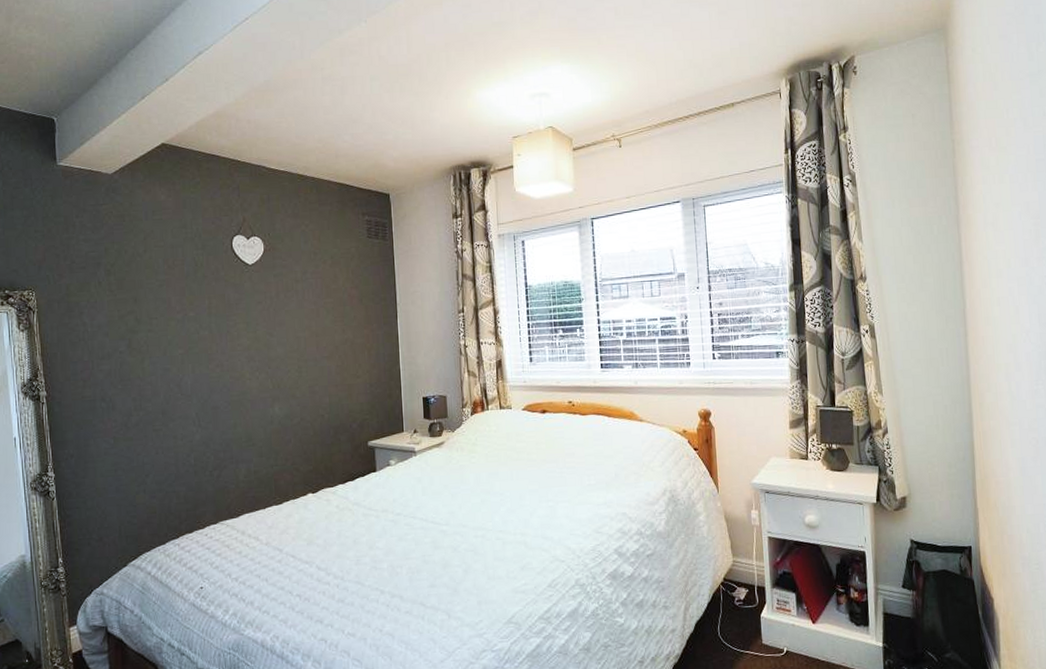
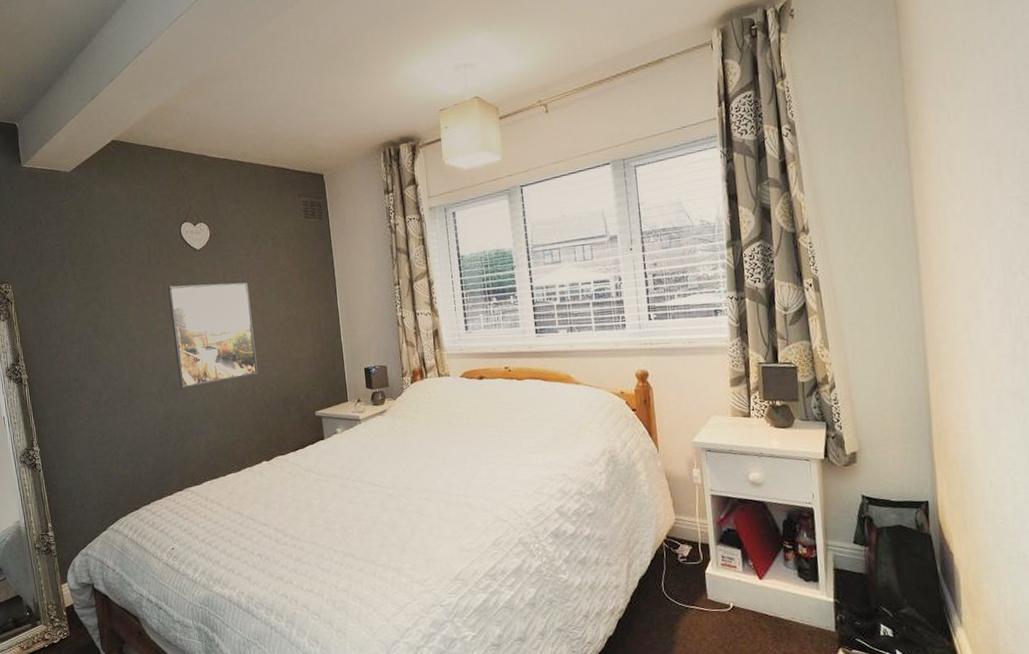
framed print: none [213,301,309,414] -> present [167,282,259,390]

